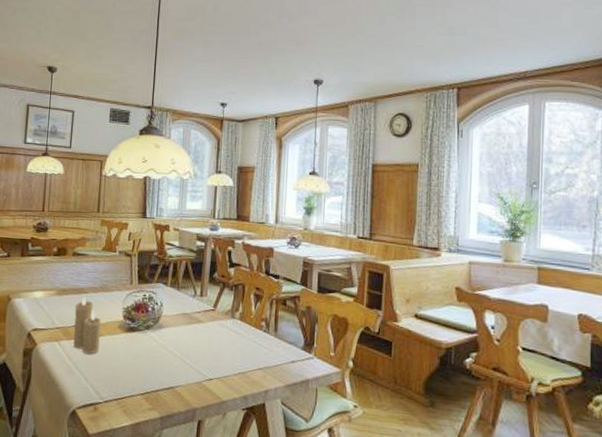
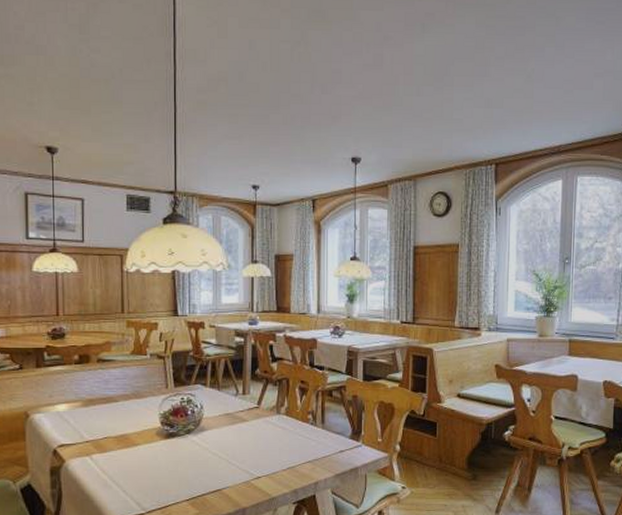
candle: present [73,297,102,354] -> none [105,406,137,466]

